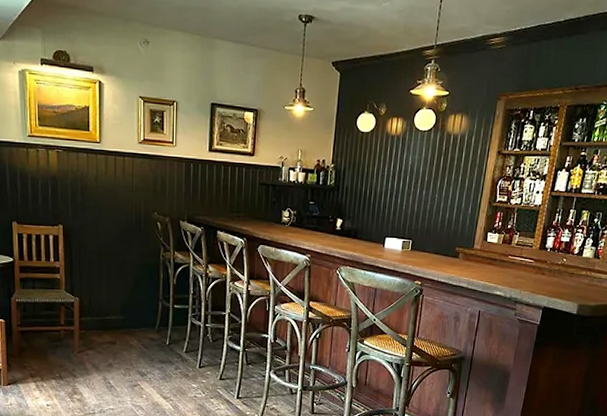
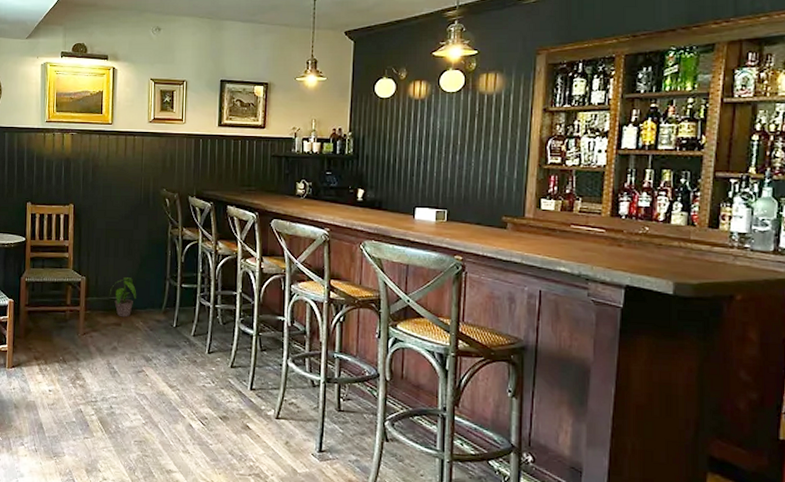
potted plant: none [103,298,131,336] -> present [109,277,137,318]

